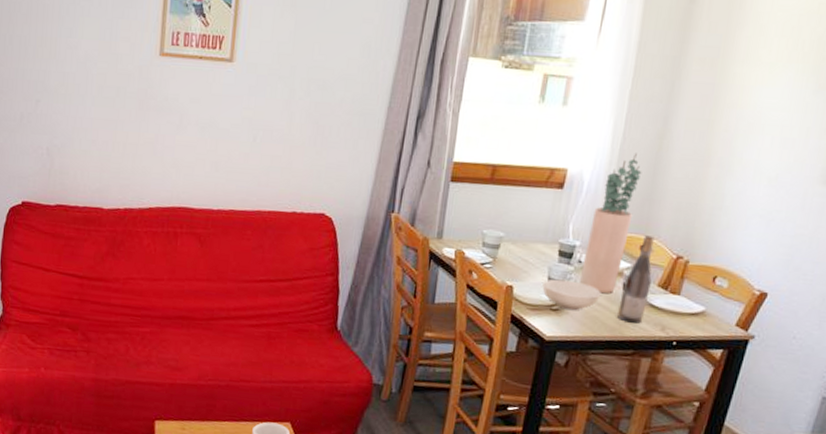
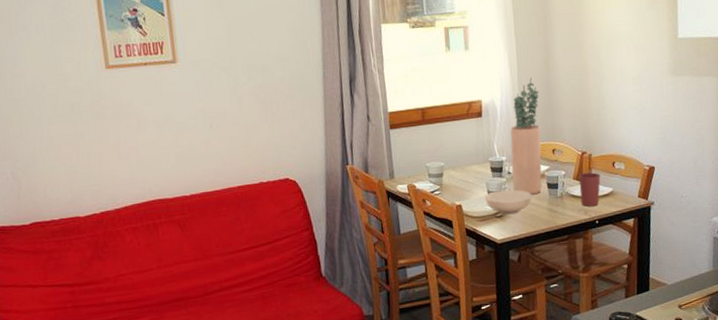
wine bottle: present [617,234,655,324] -> none [547,139,569,214]
cup: none [660,281,694,325] -> present [579,172,601,207]

